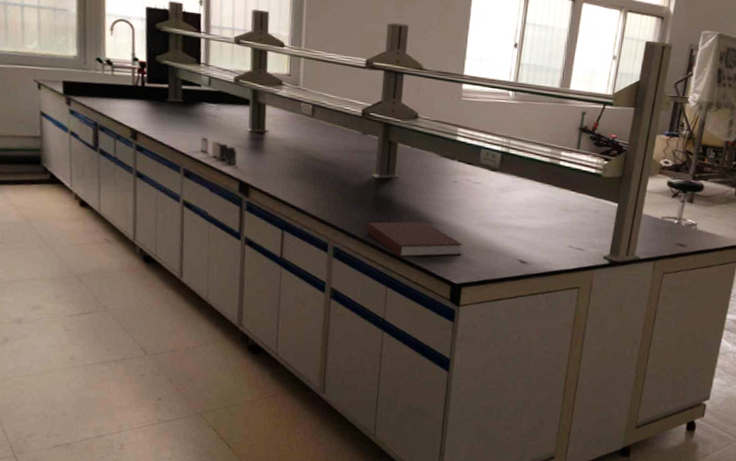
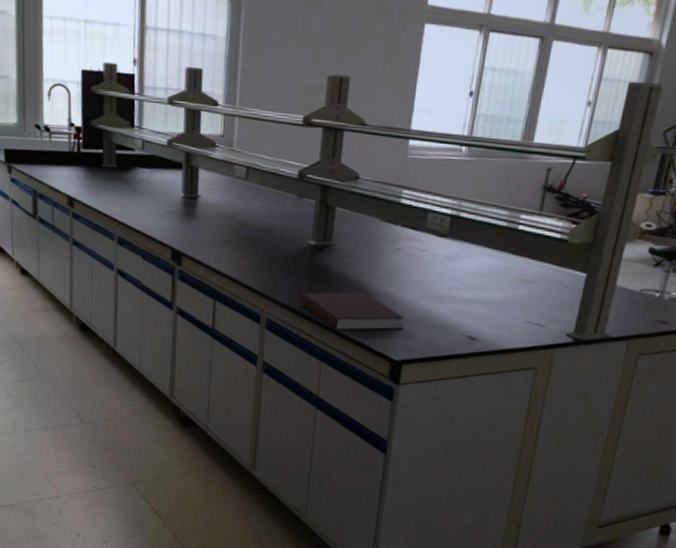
bottle: present [200,136,237,165] -> none [133,202,170,232]

